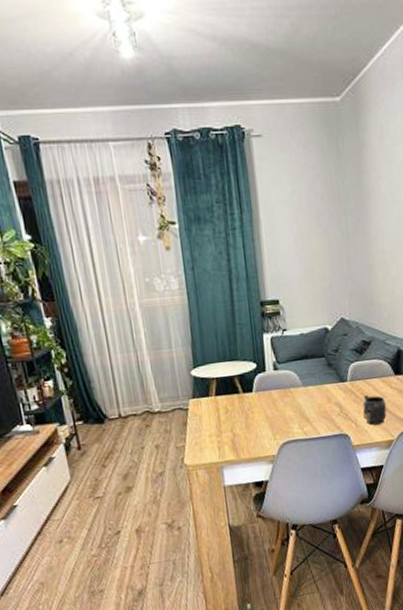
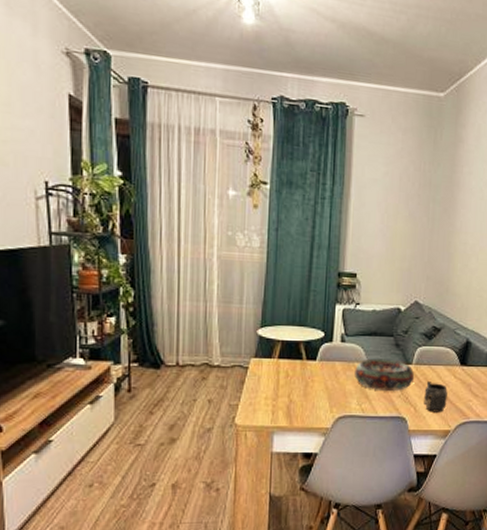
decorative bowl: none [292,379,352,412] -> present [355,358,415,391]

